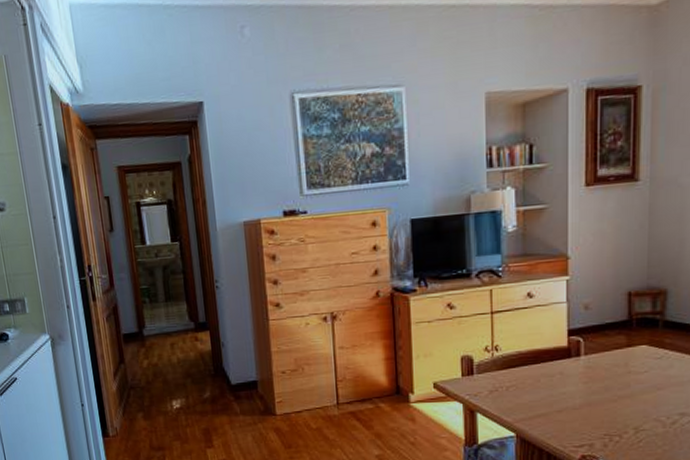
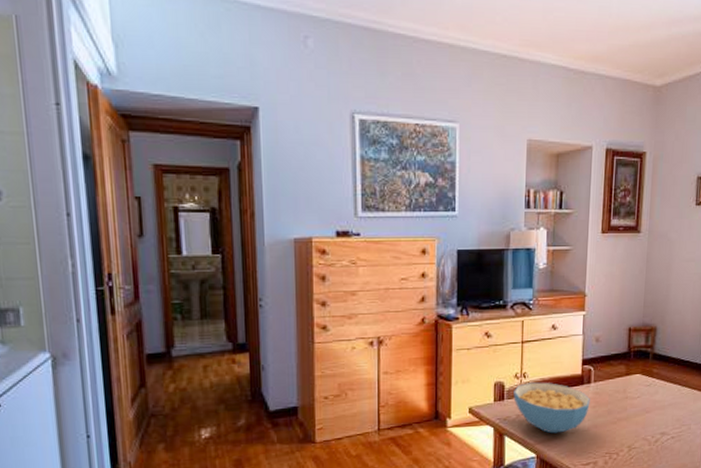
cereal bowl: none [484,355,580,412] -> present [513,382,590,434]

